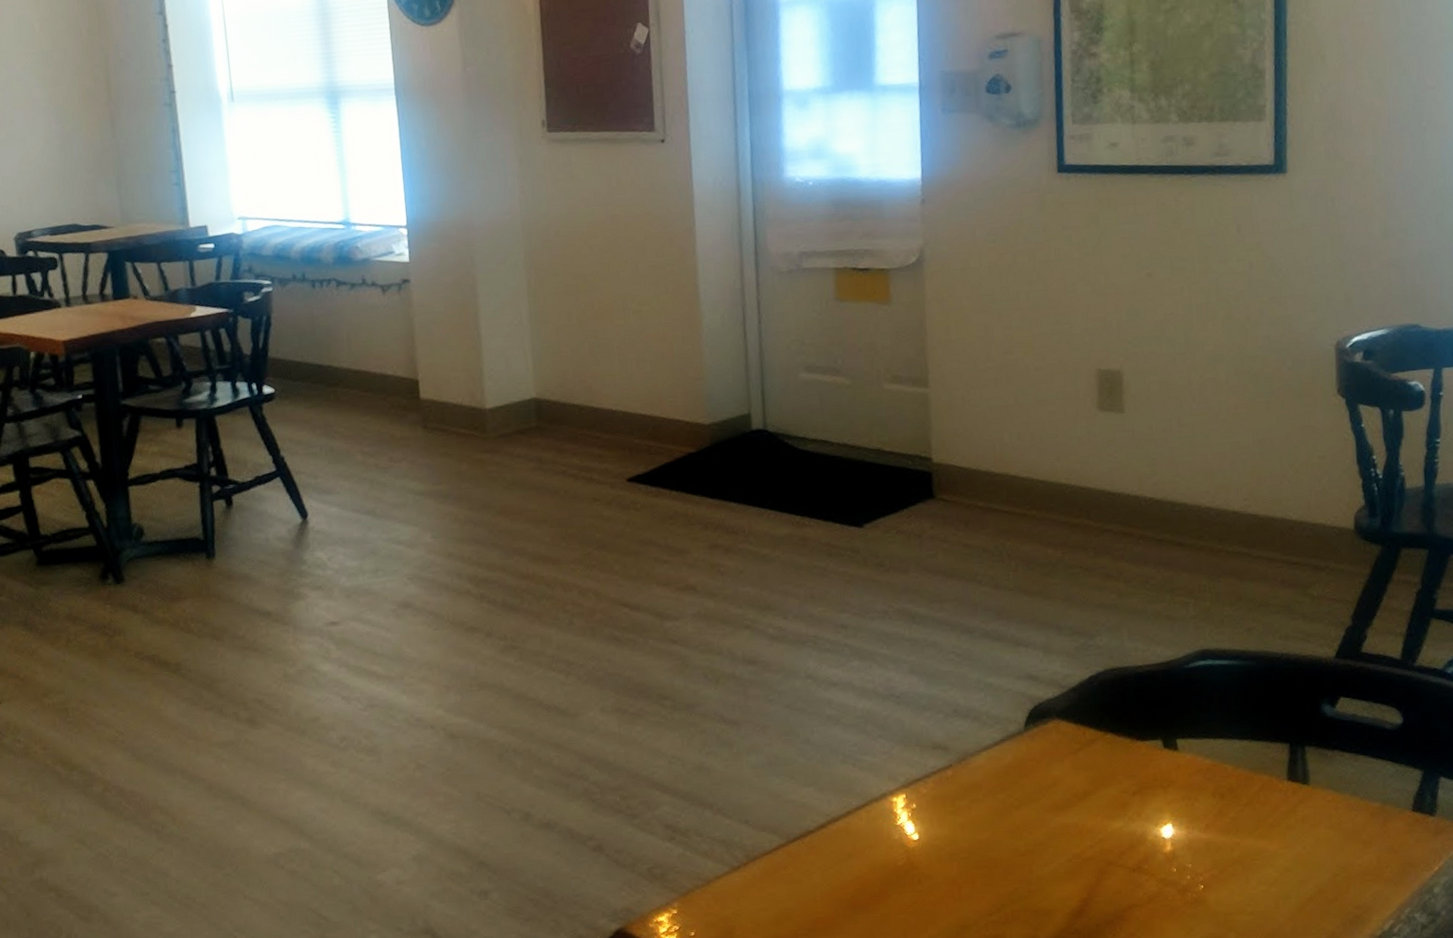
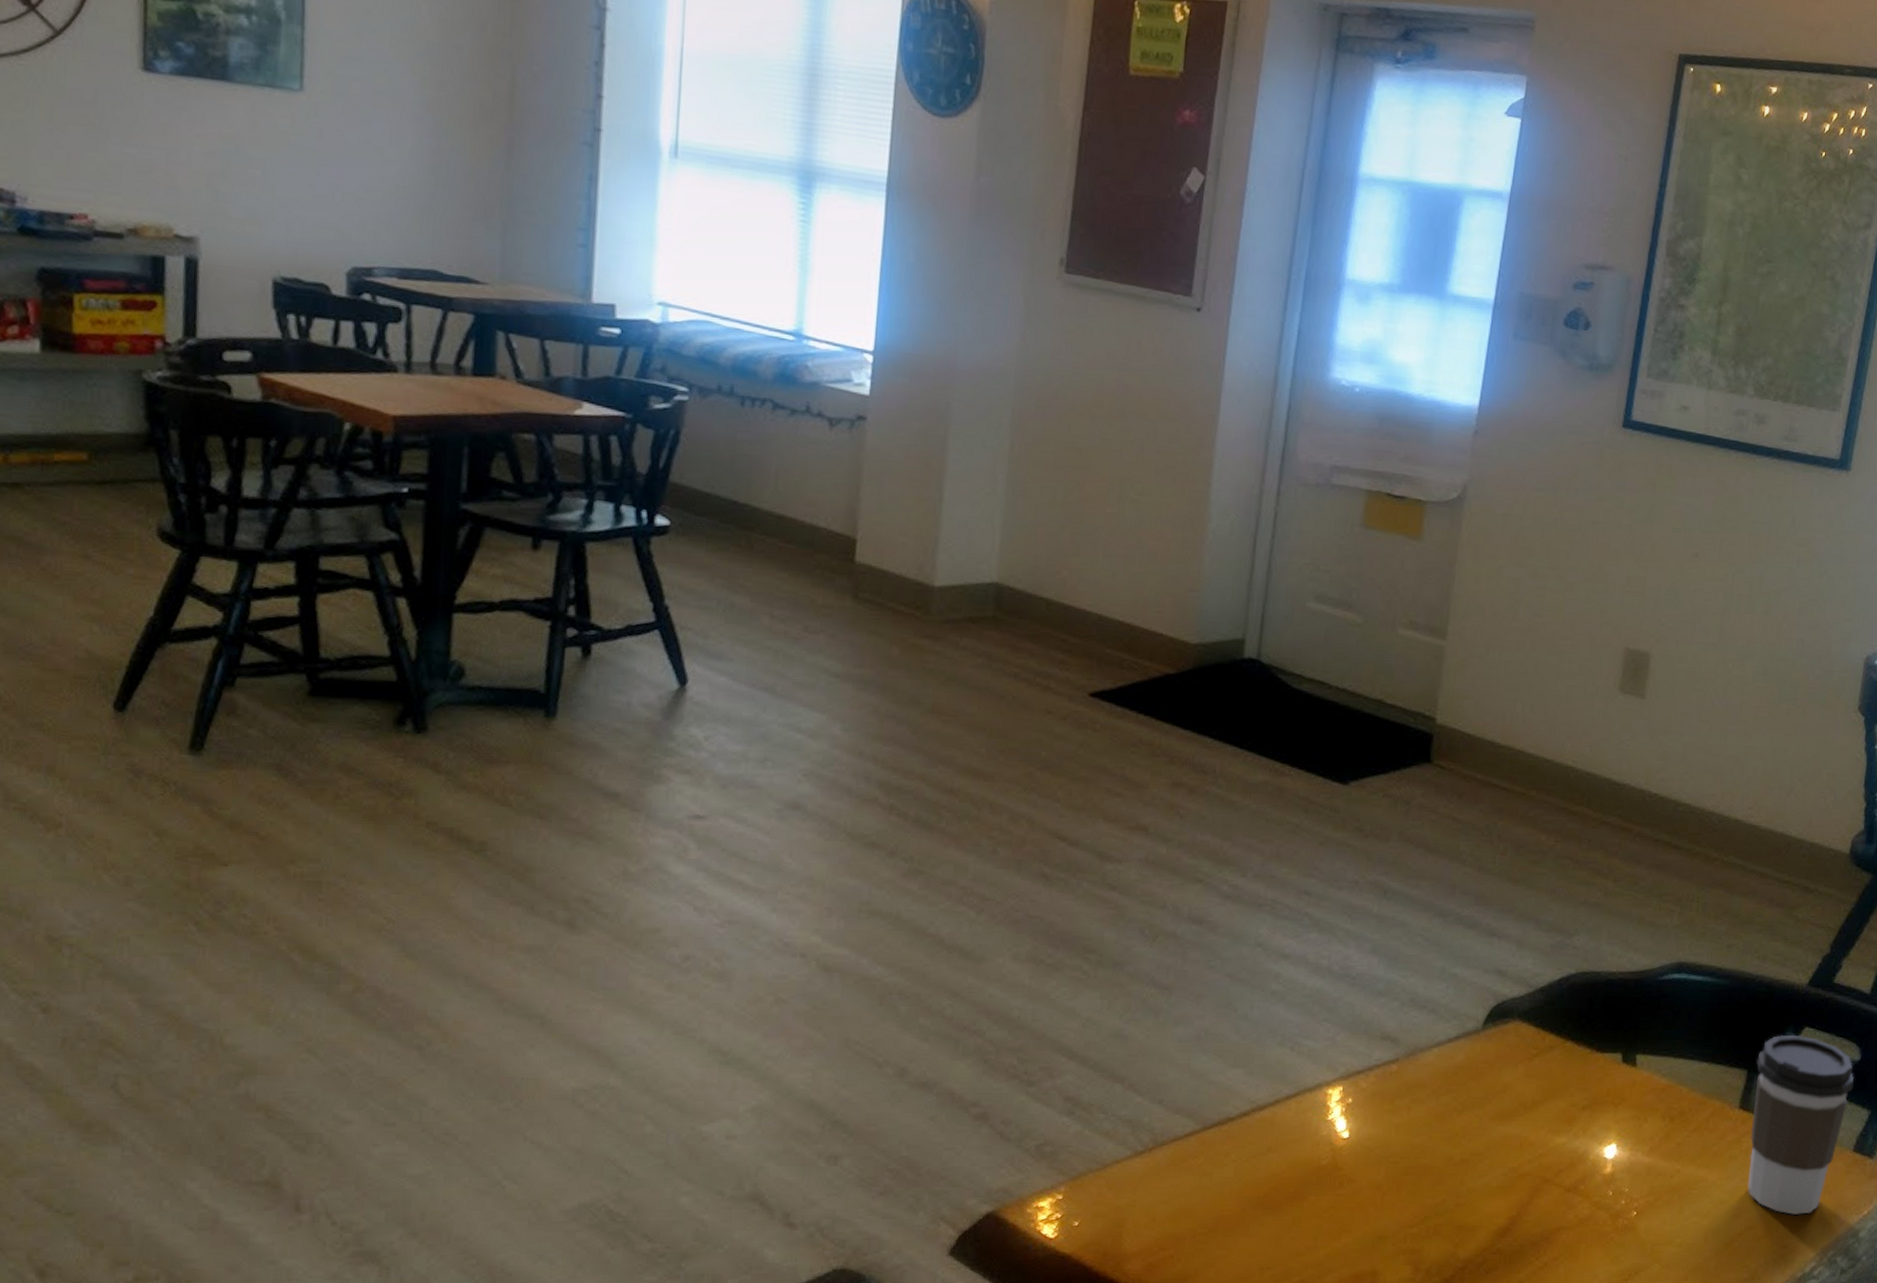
coffee cup: none [1297,705,1401,876] -> present [1748,1034,1855,1215]

